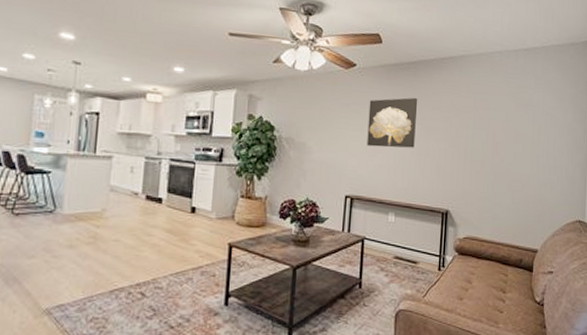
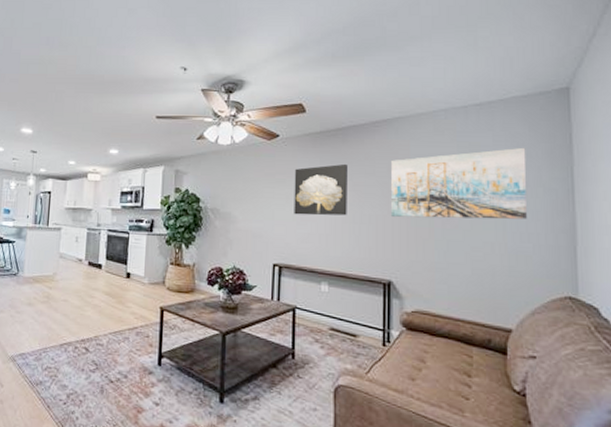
wall art: none [451,91,558,155] -> present [390,147,527,219]

